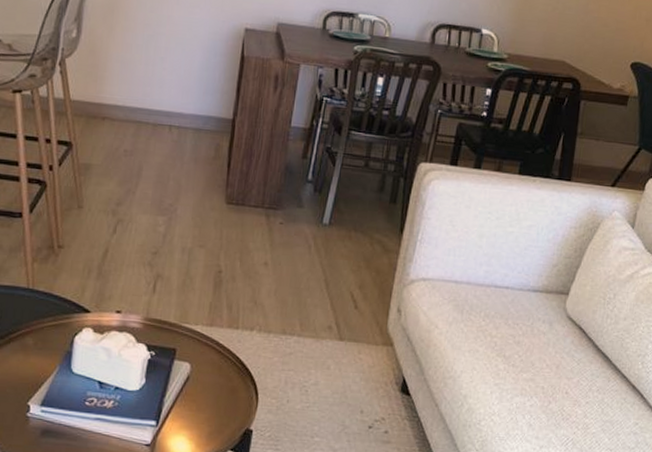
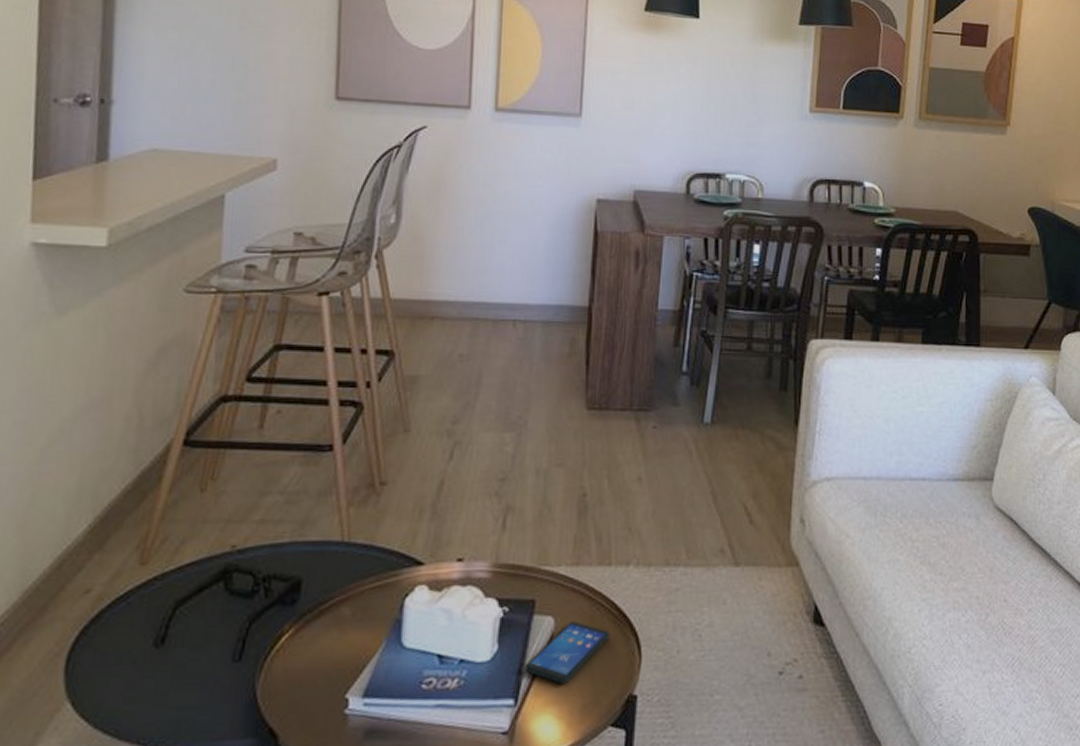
smartphone: none [165,368,234,414] -> present [524,621,610,683]

